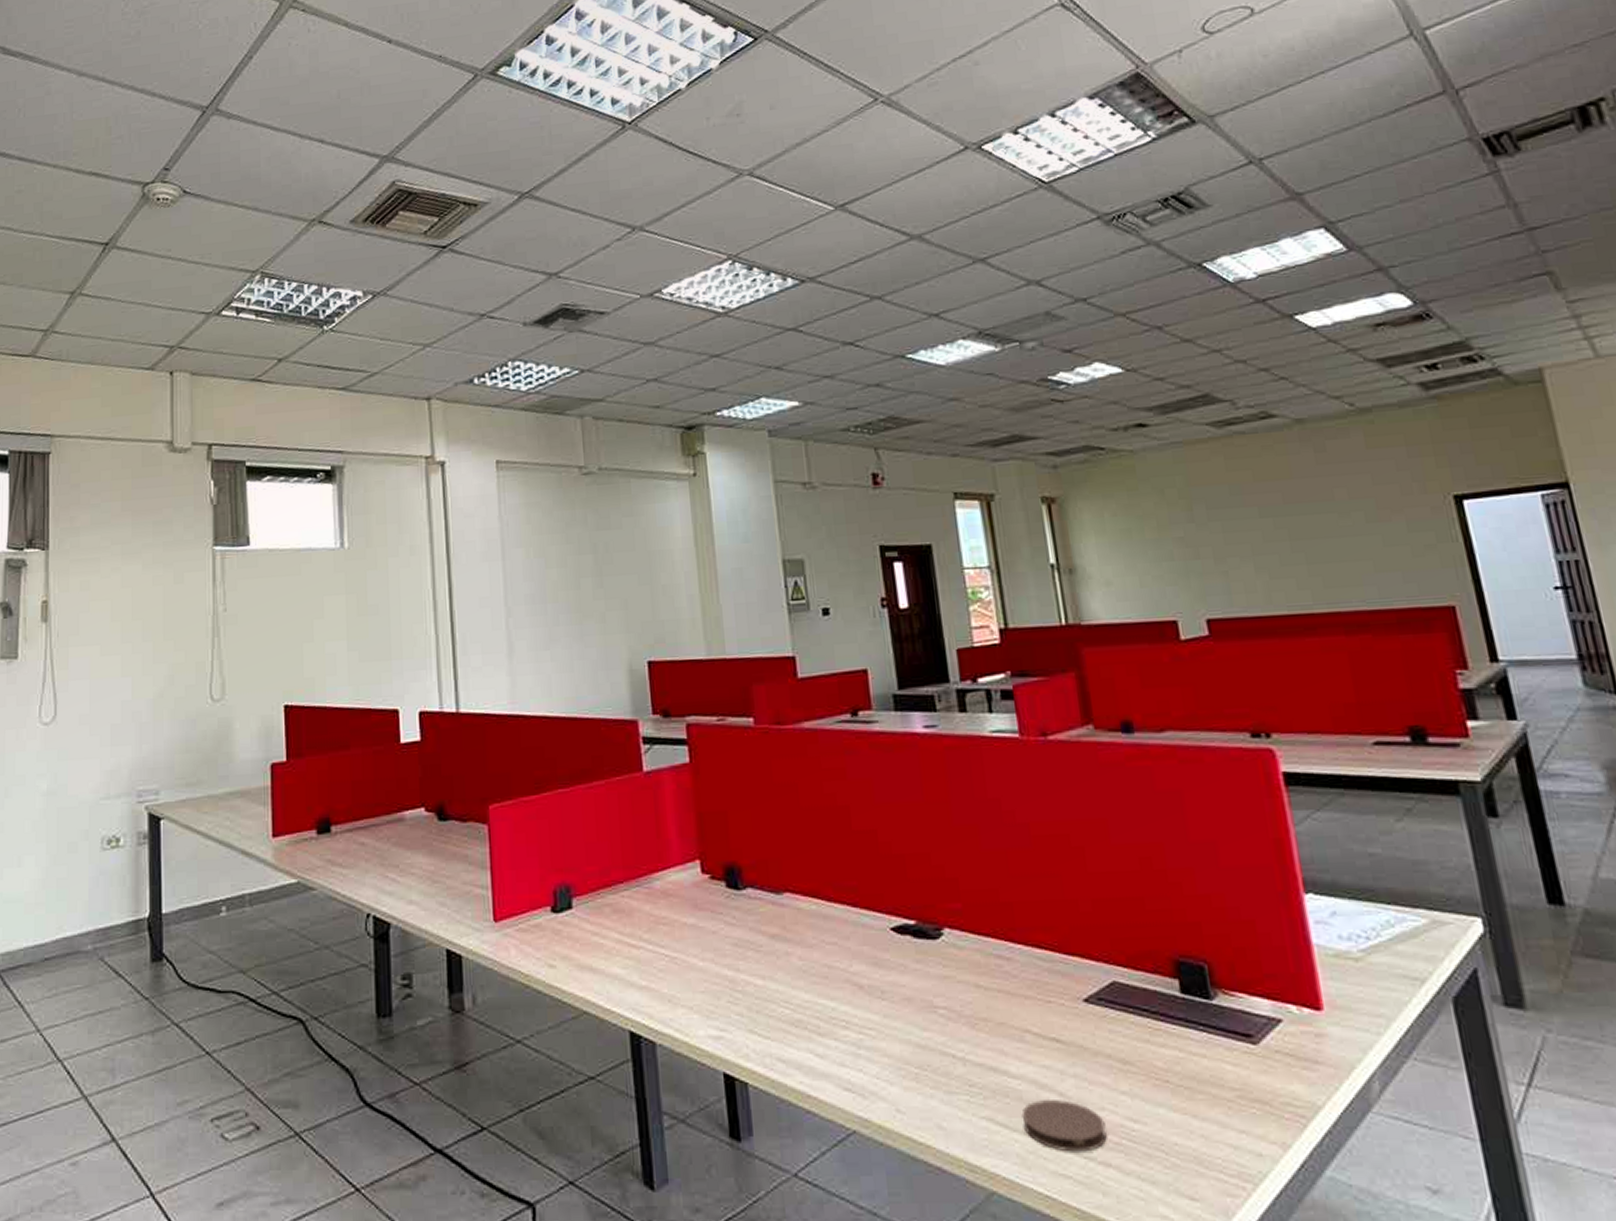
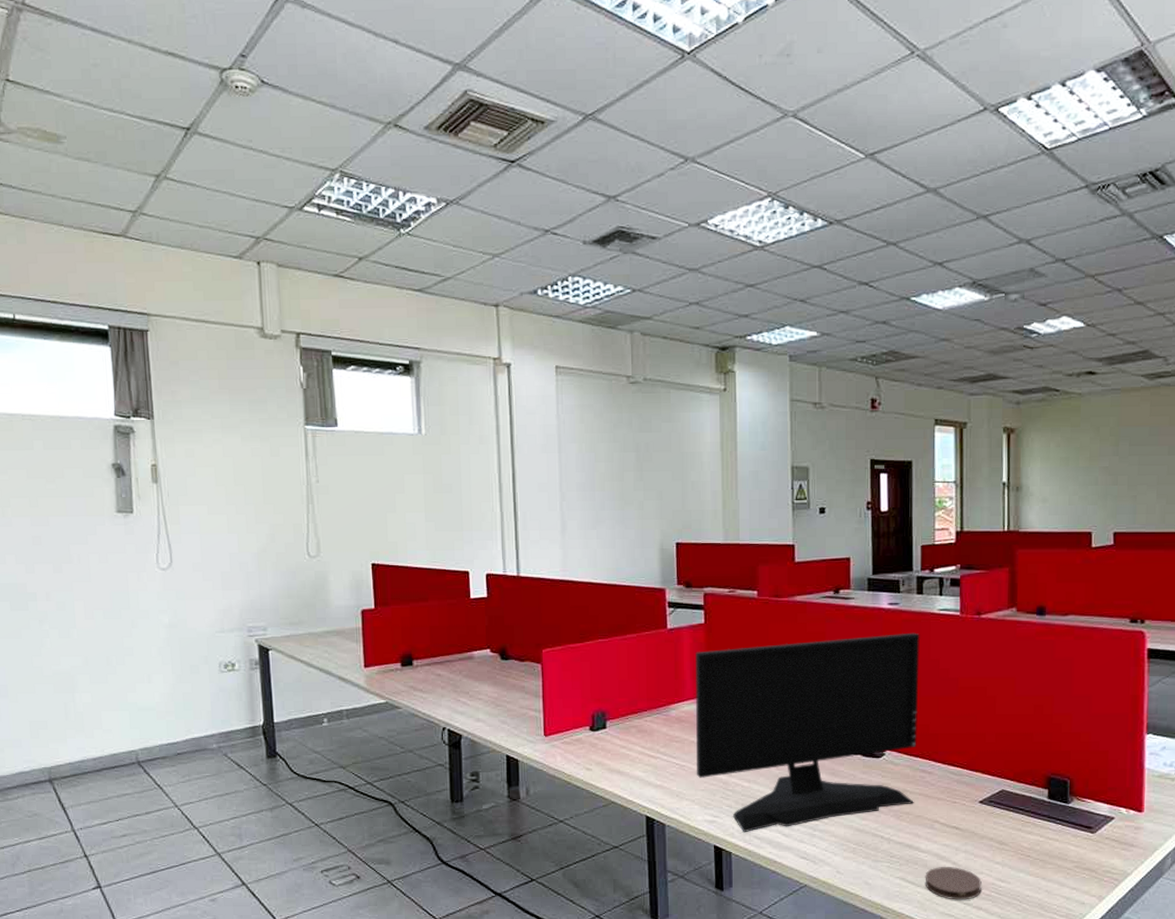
computer monitor: none [681,763,992,1054] -> present [695,632,921,833]

